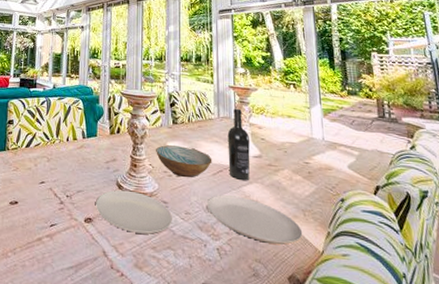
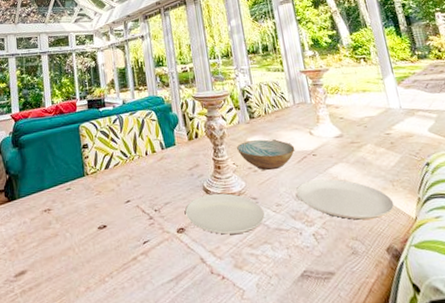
wine bottle: present [227,108,250,181] -> none [305,92,335,164]

